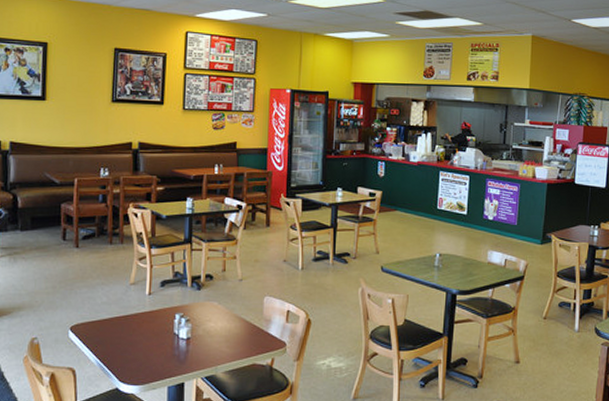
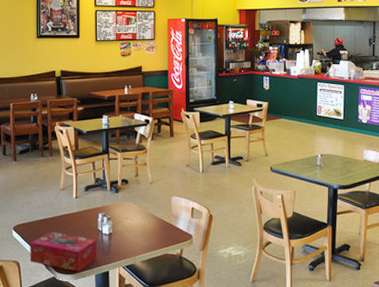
tissue box: none [88,334,172,383] -> present [29,232,97,272]

